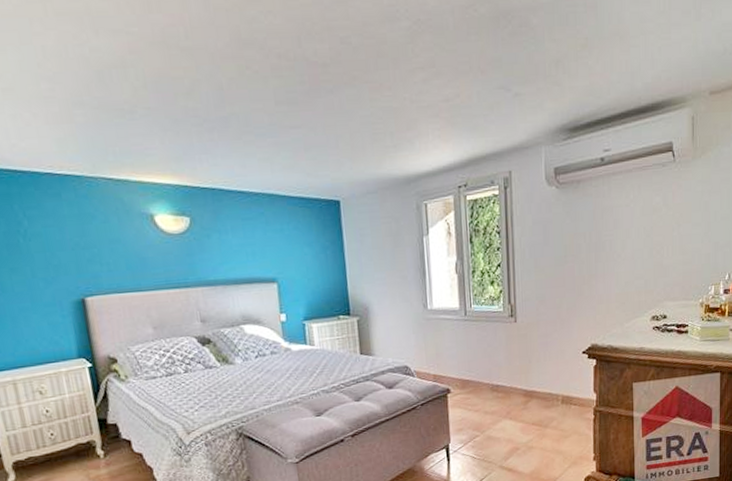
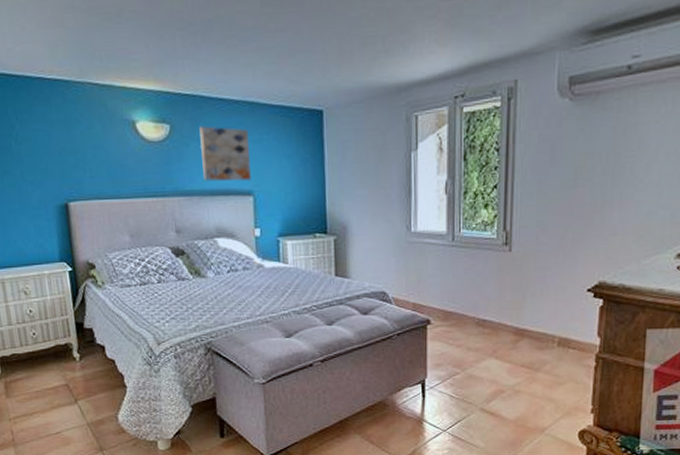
wall art: none [220,217,274,271] -> present [199,126,251,181]

